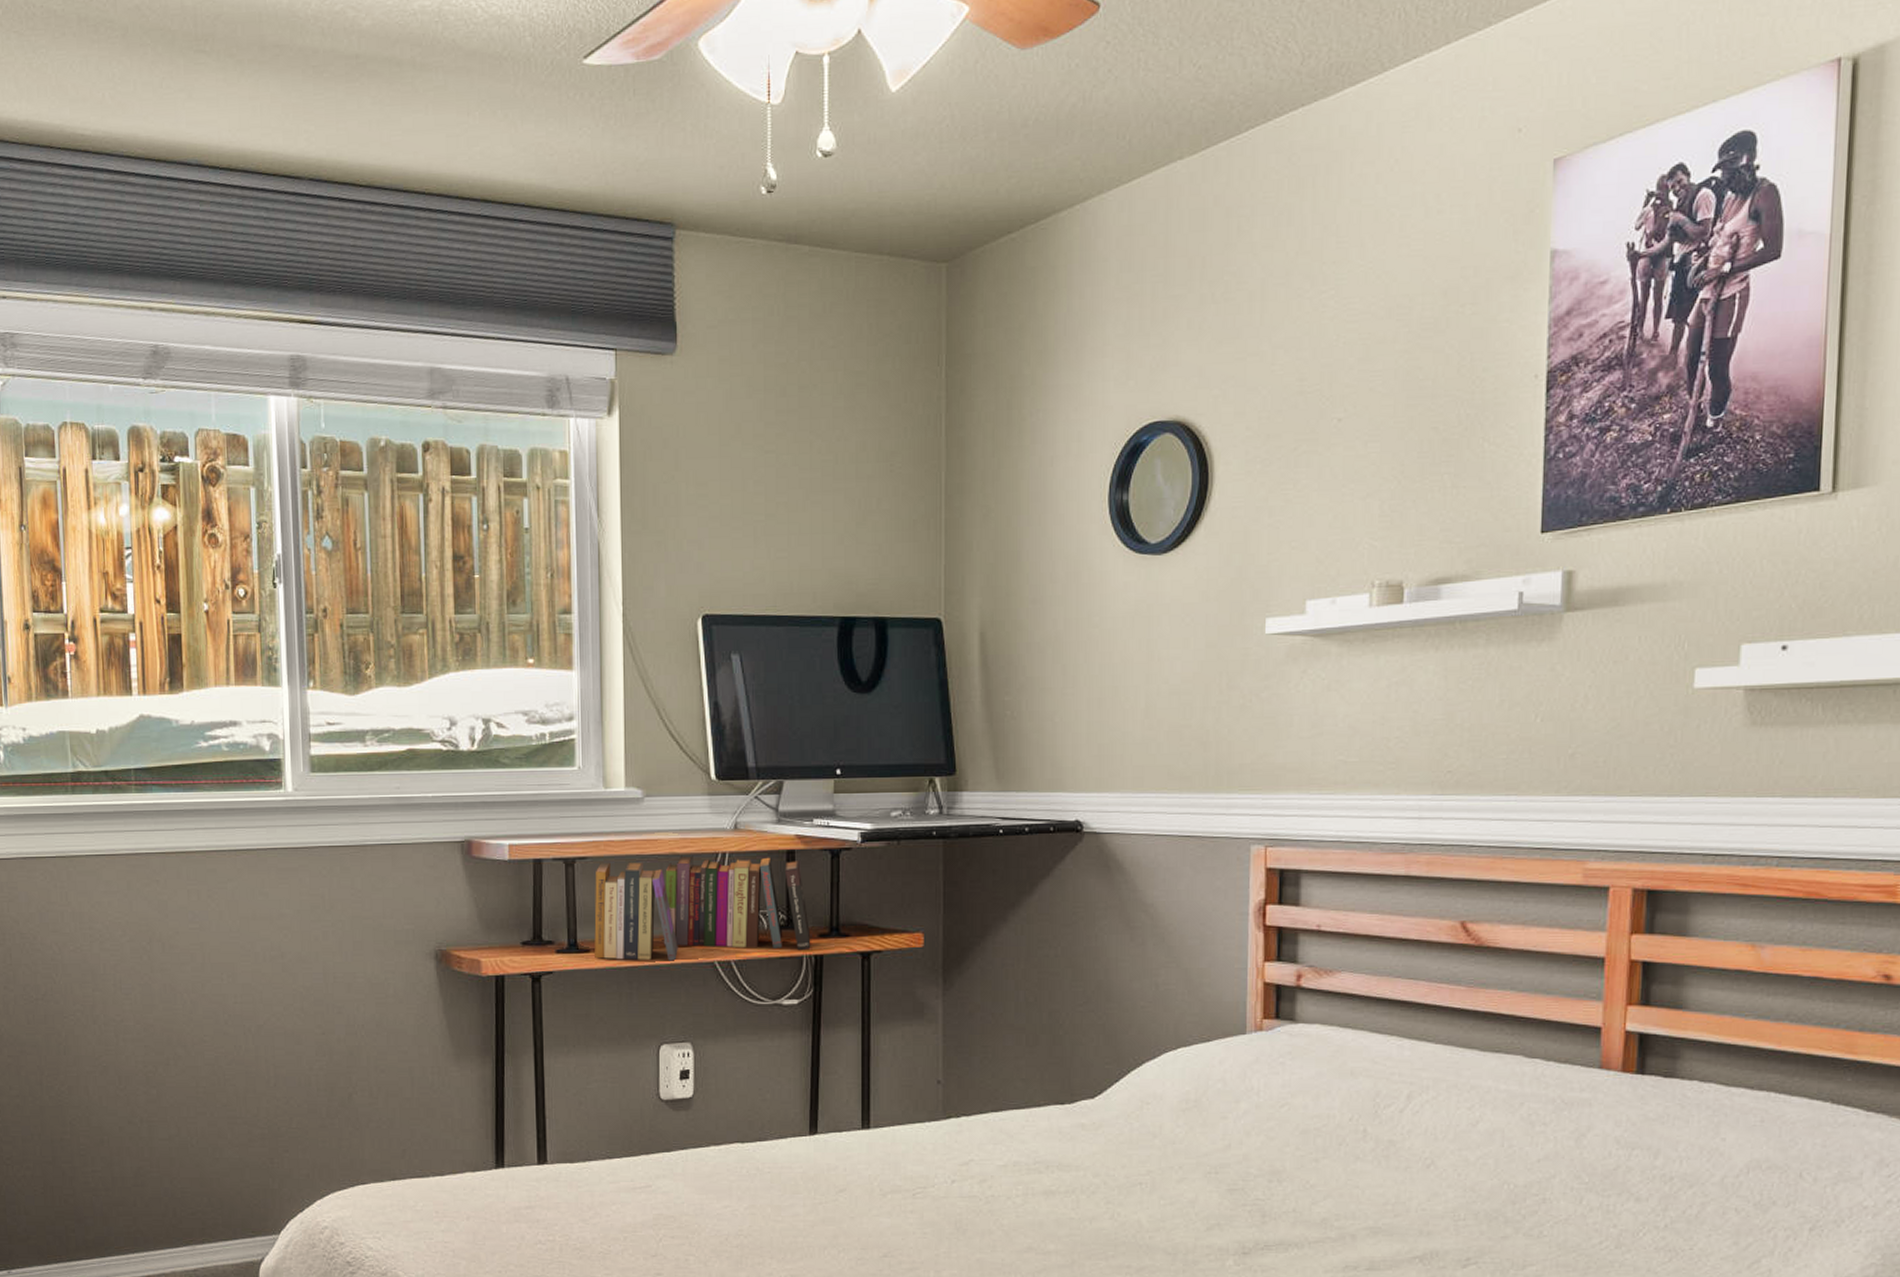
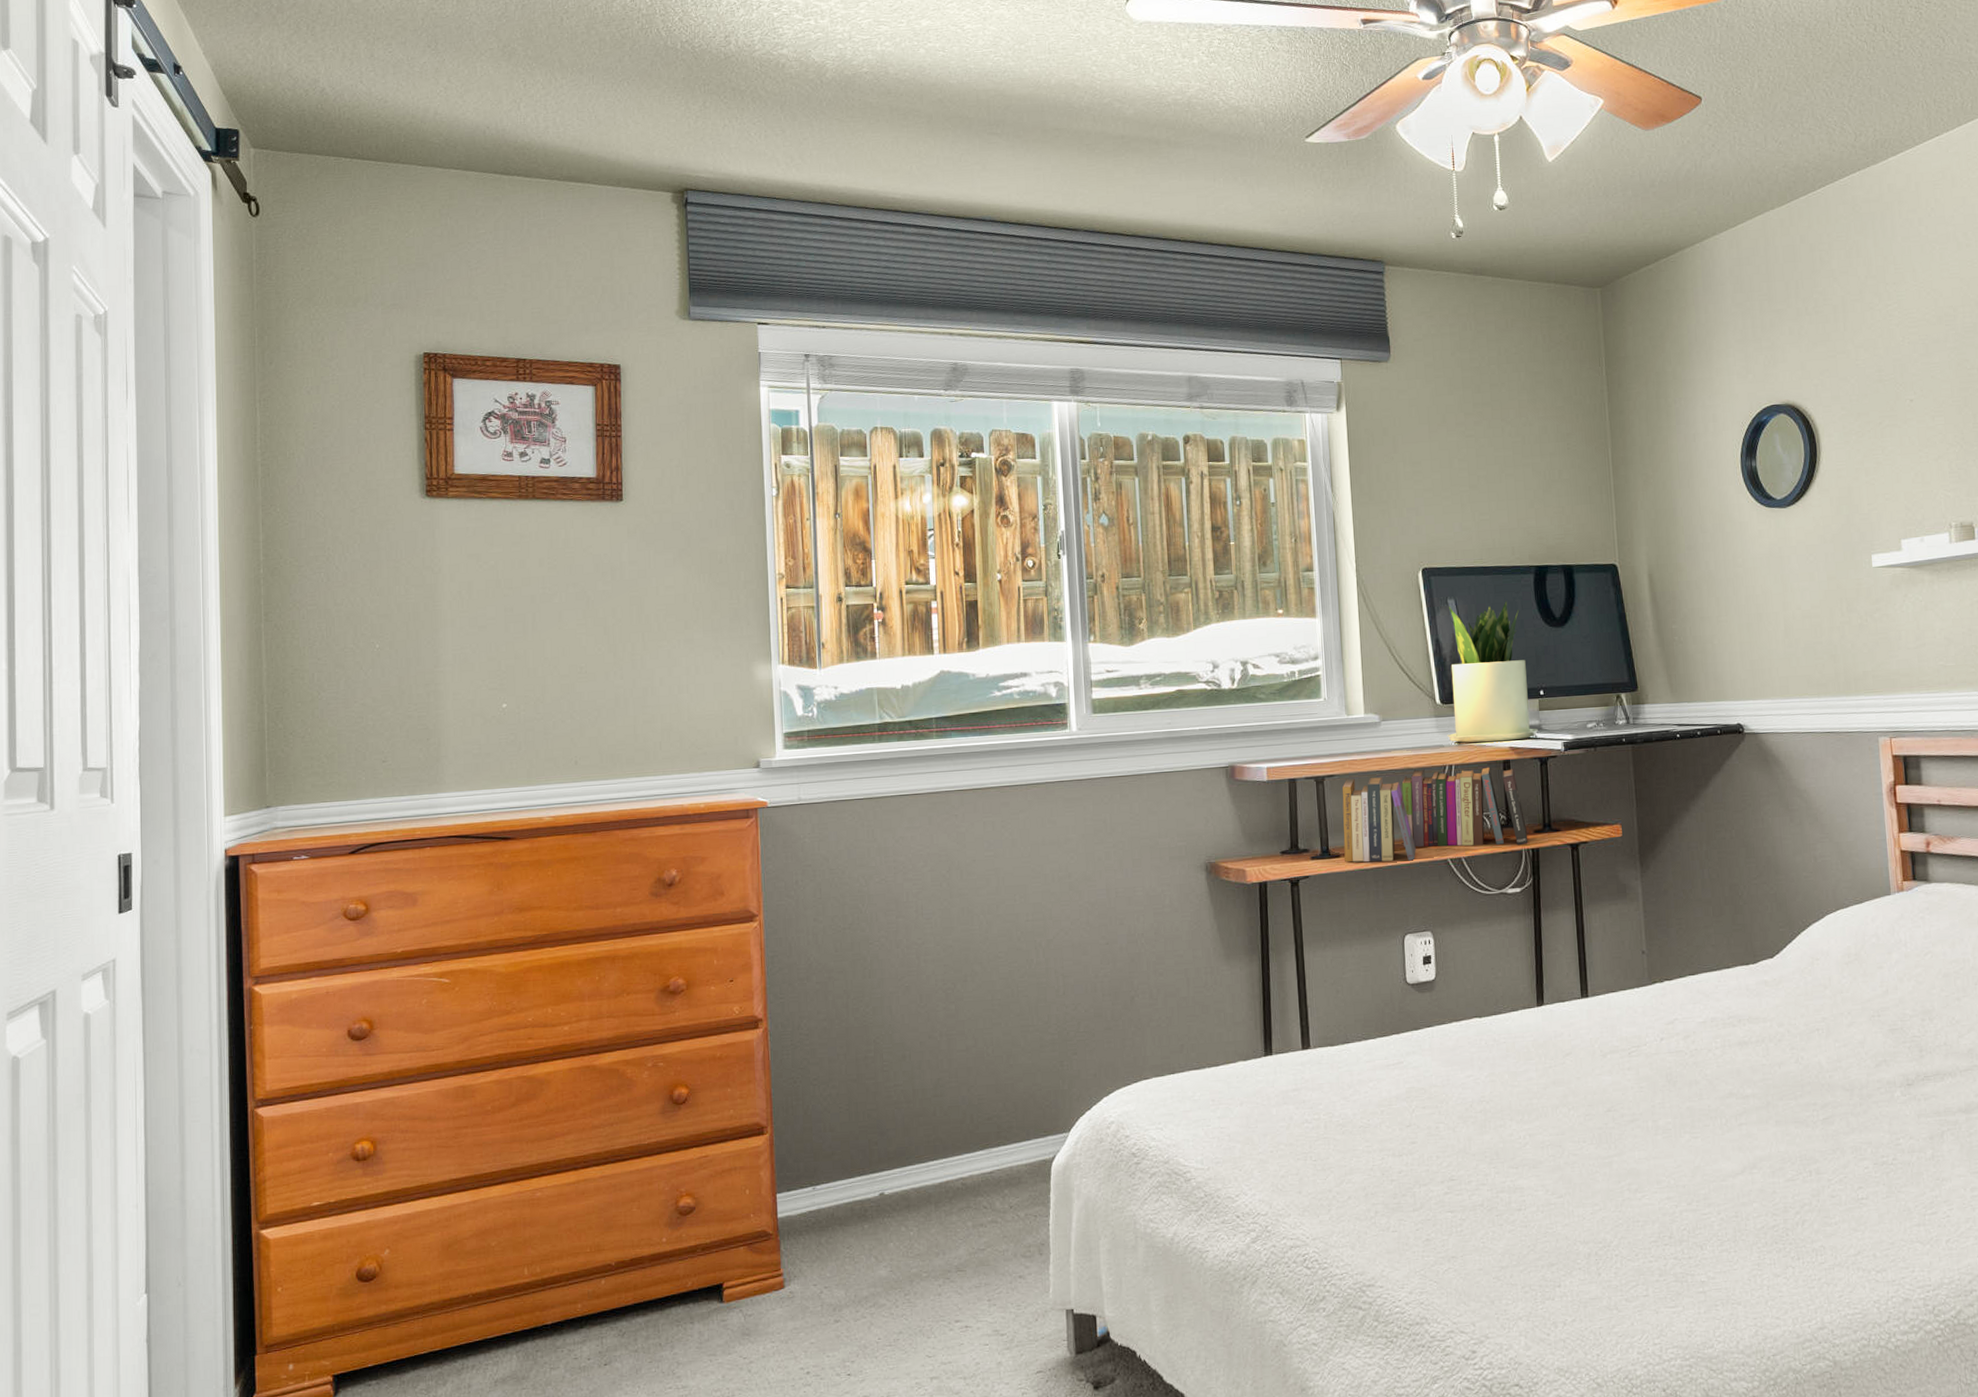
planter: none [722,659,833,828] -> present [1447,601,1539,744]

